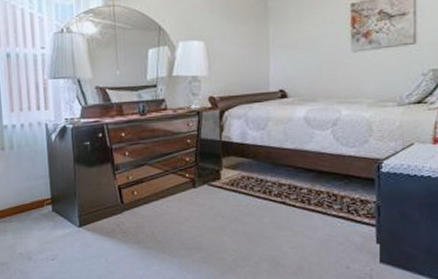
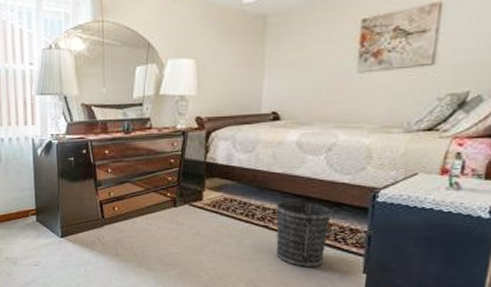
wastebasket: none [292,175,343,242] -> present [276,200,332,268]

